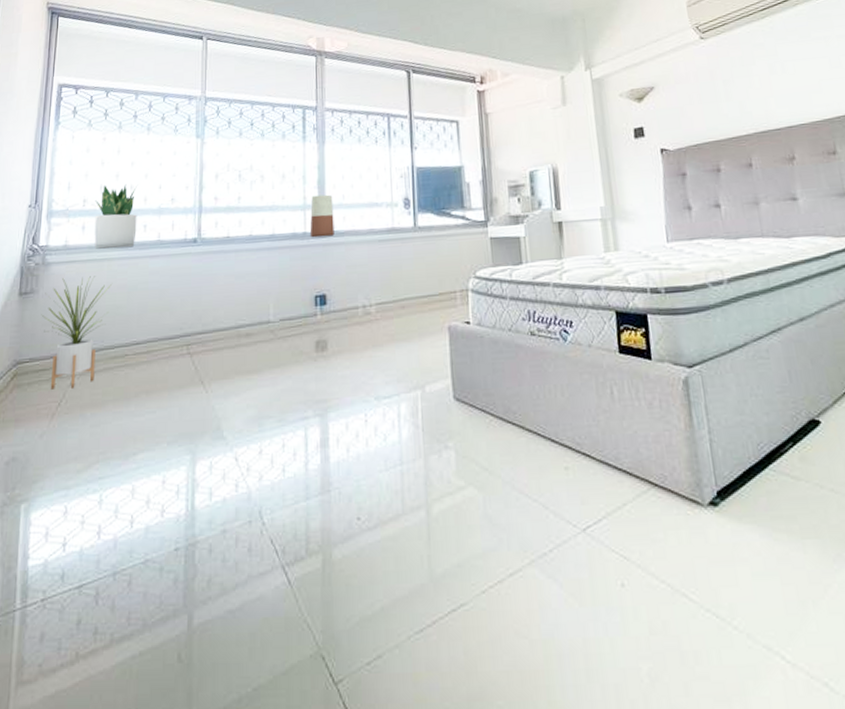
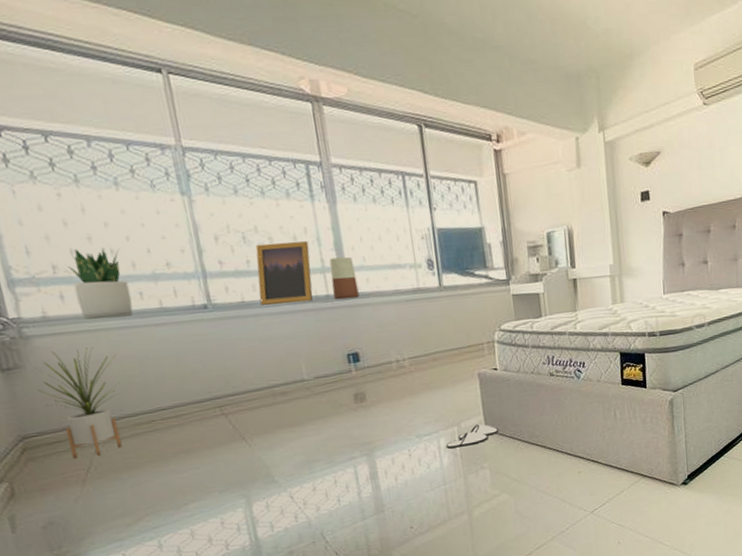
picture frame: none [243,179,295,242] -> present [255,241,313,306]
slippers: none [406,389,469,418] -> present [445,424,499,449]

